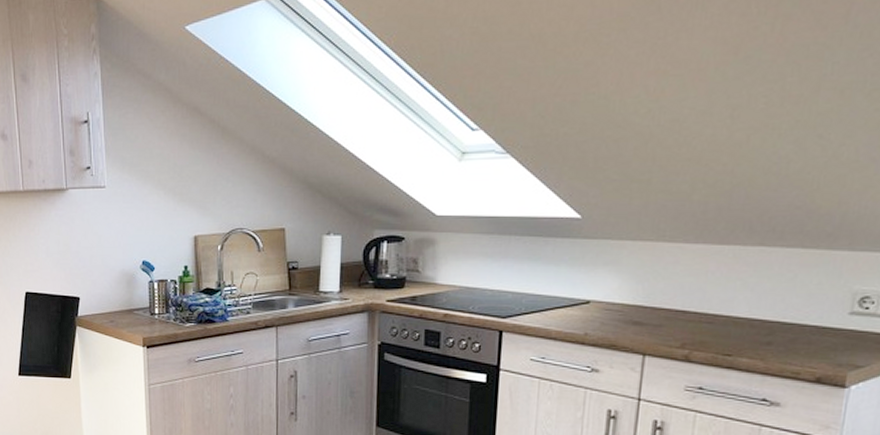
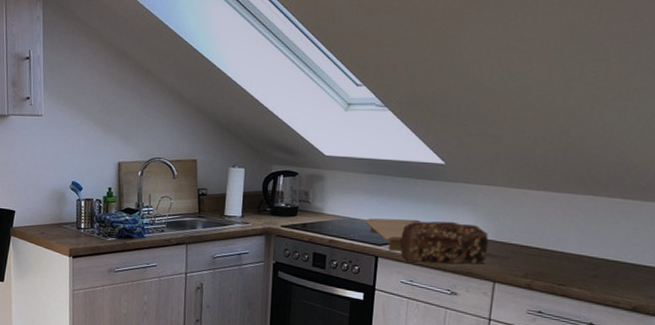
cutting board: none [484,285,552,324] -> present [364,218,420,251]
bread loaf: none [528,285,637,337] -> present [399,220,489,266]

